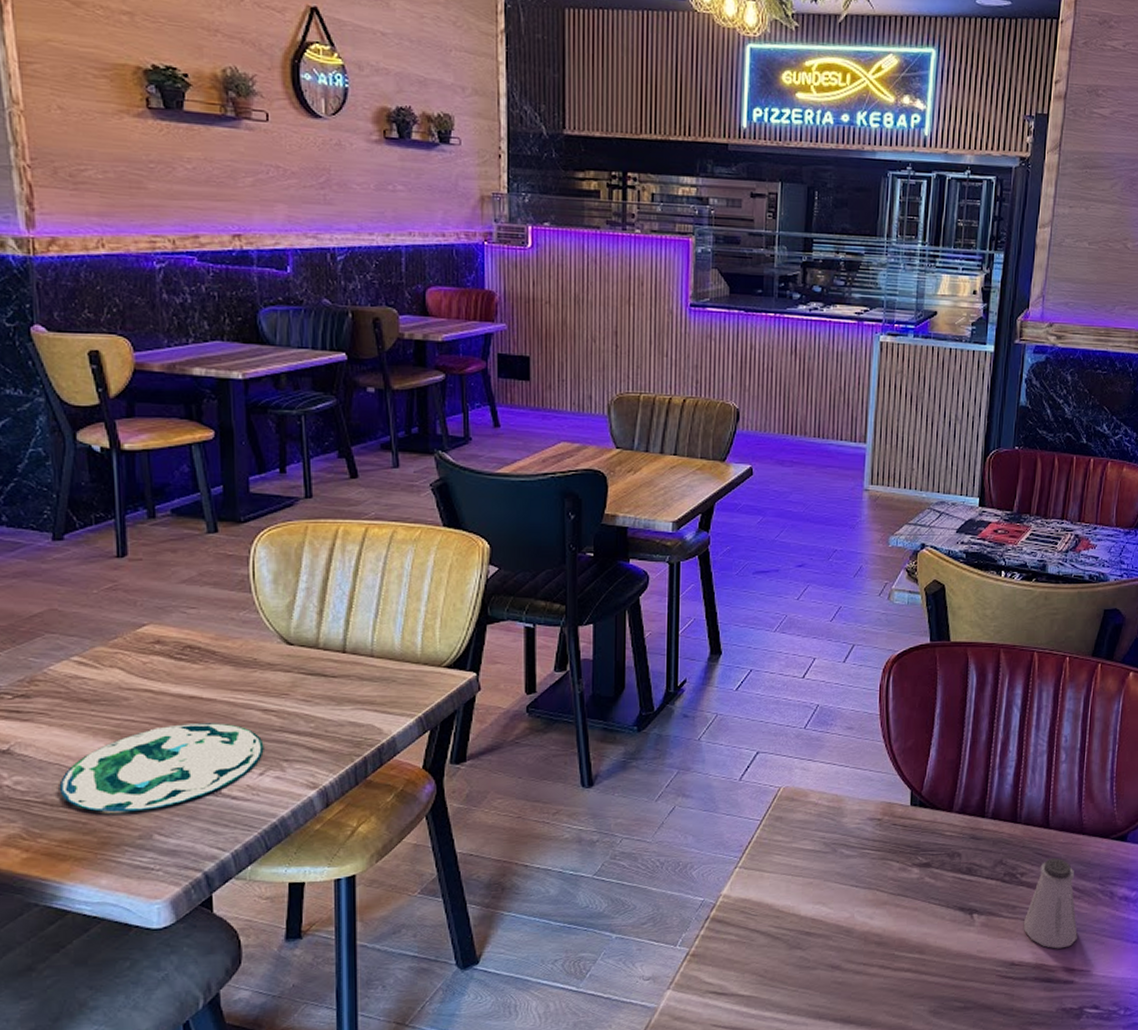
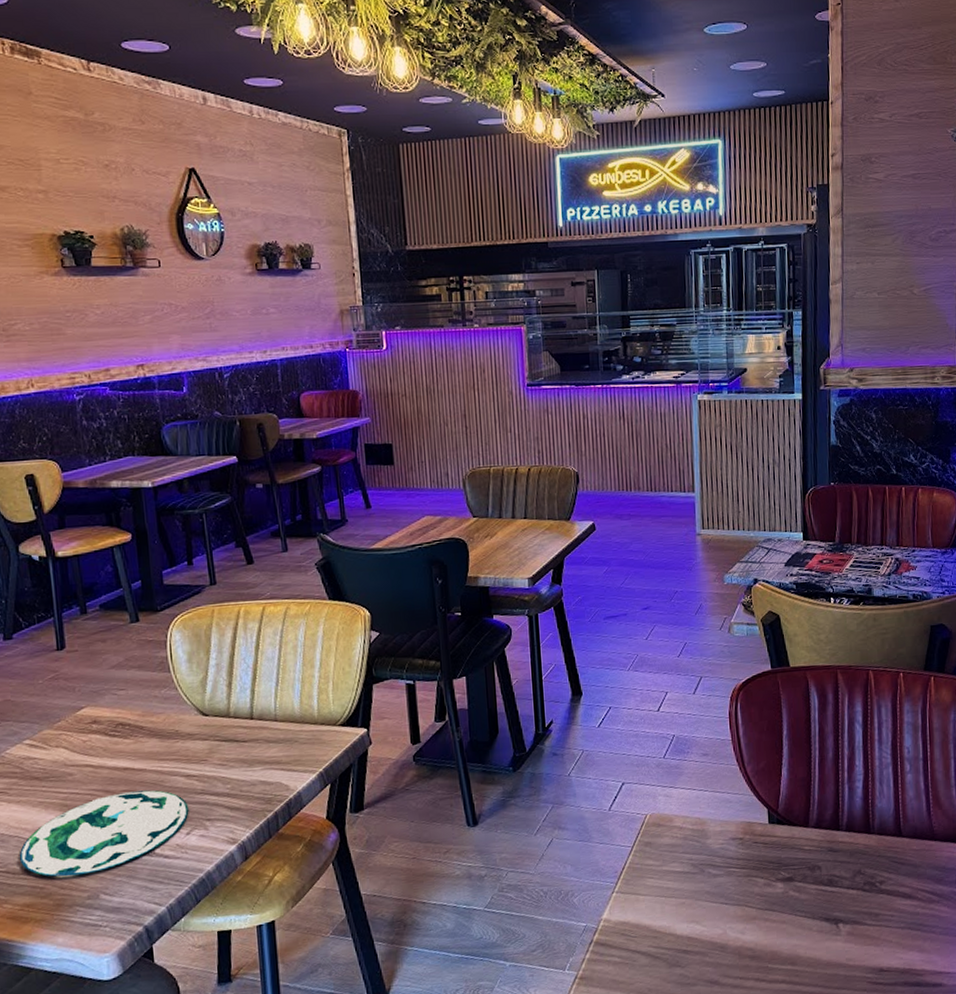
saltshaker: present [1024,858,1078,949] -> none [888,864,941,953]

